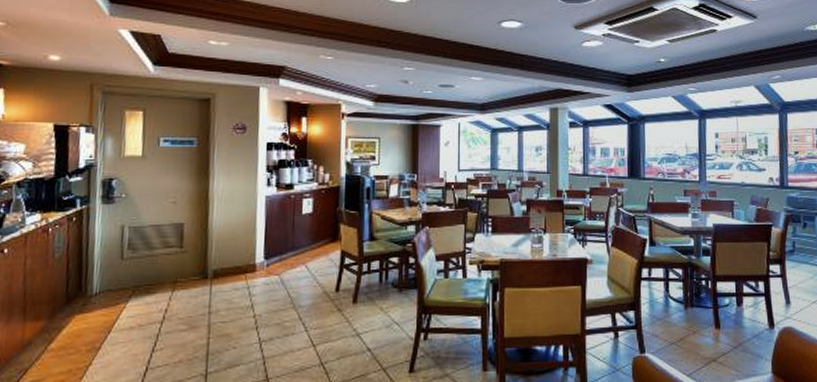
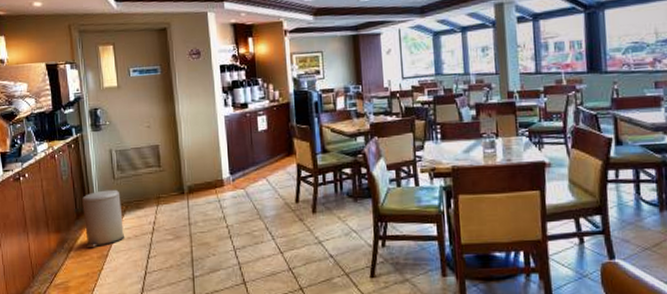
pedal bin: none [74,271,128,338] -> present [82,189,124,247]

